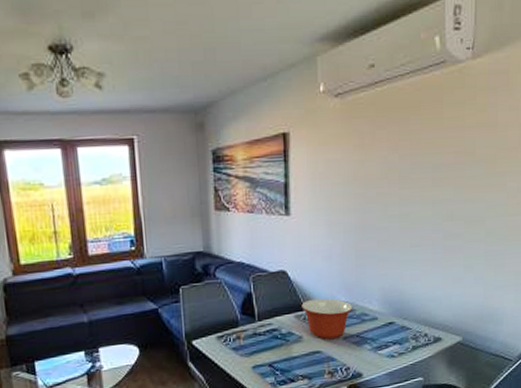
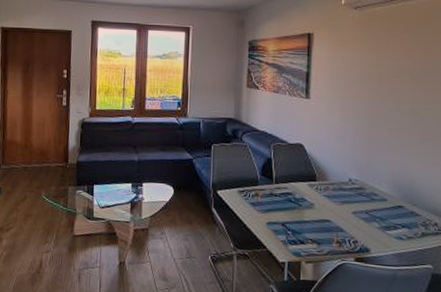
mixing bowl: present [301,298,353,340] -> none [315,172,363,212]

